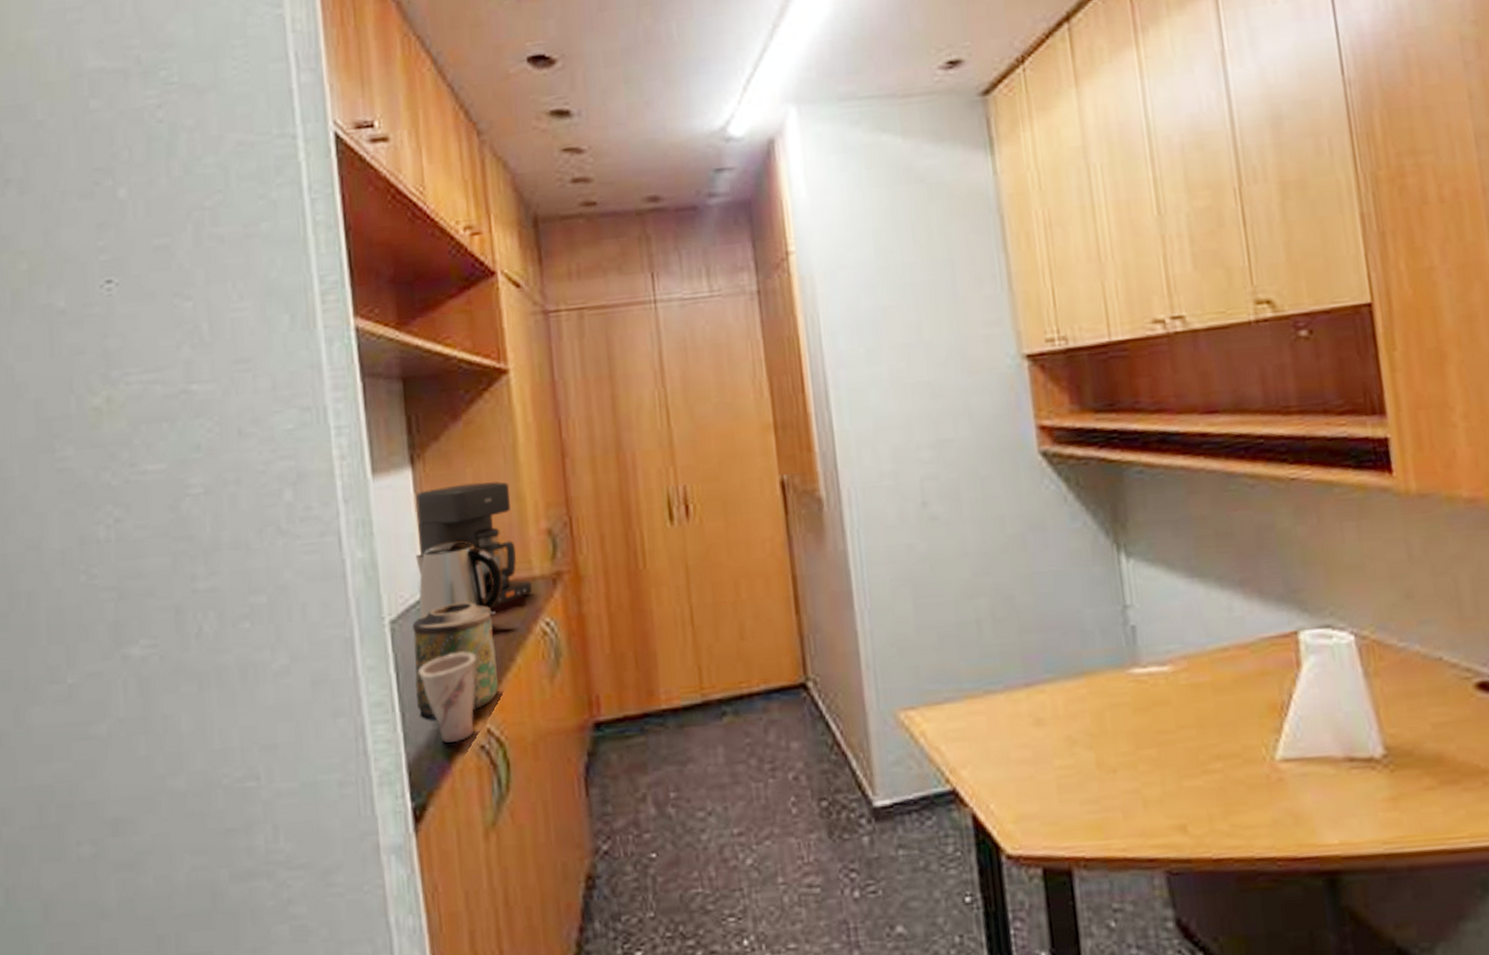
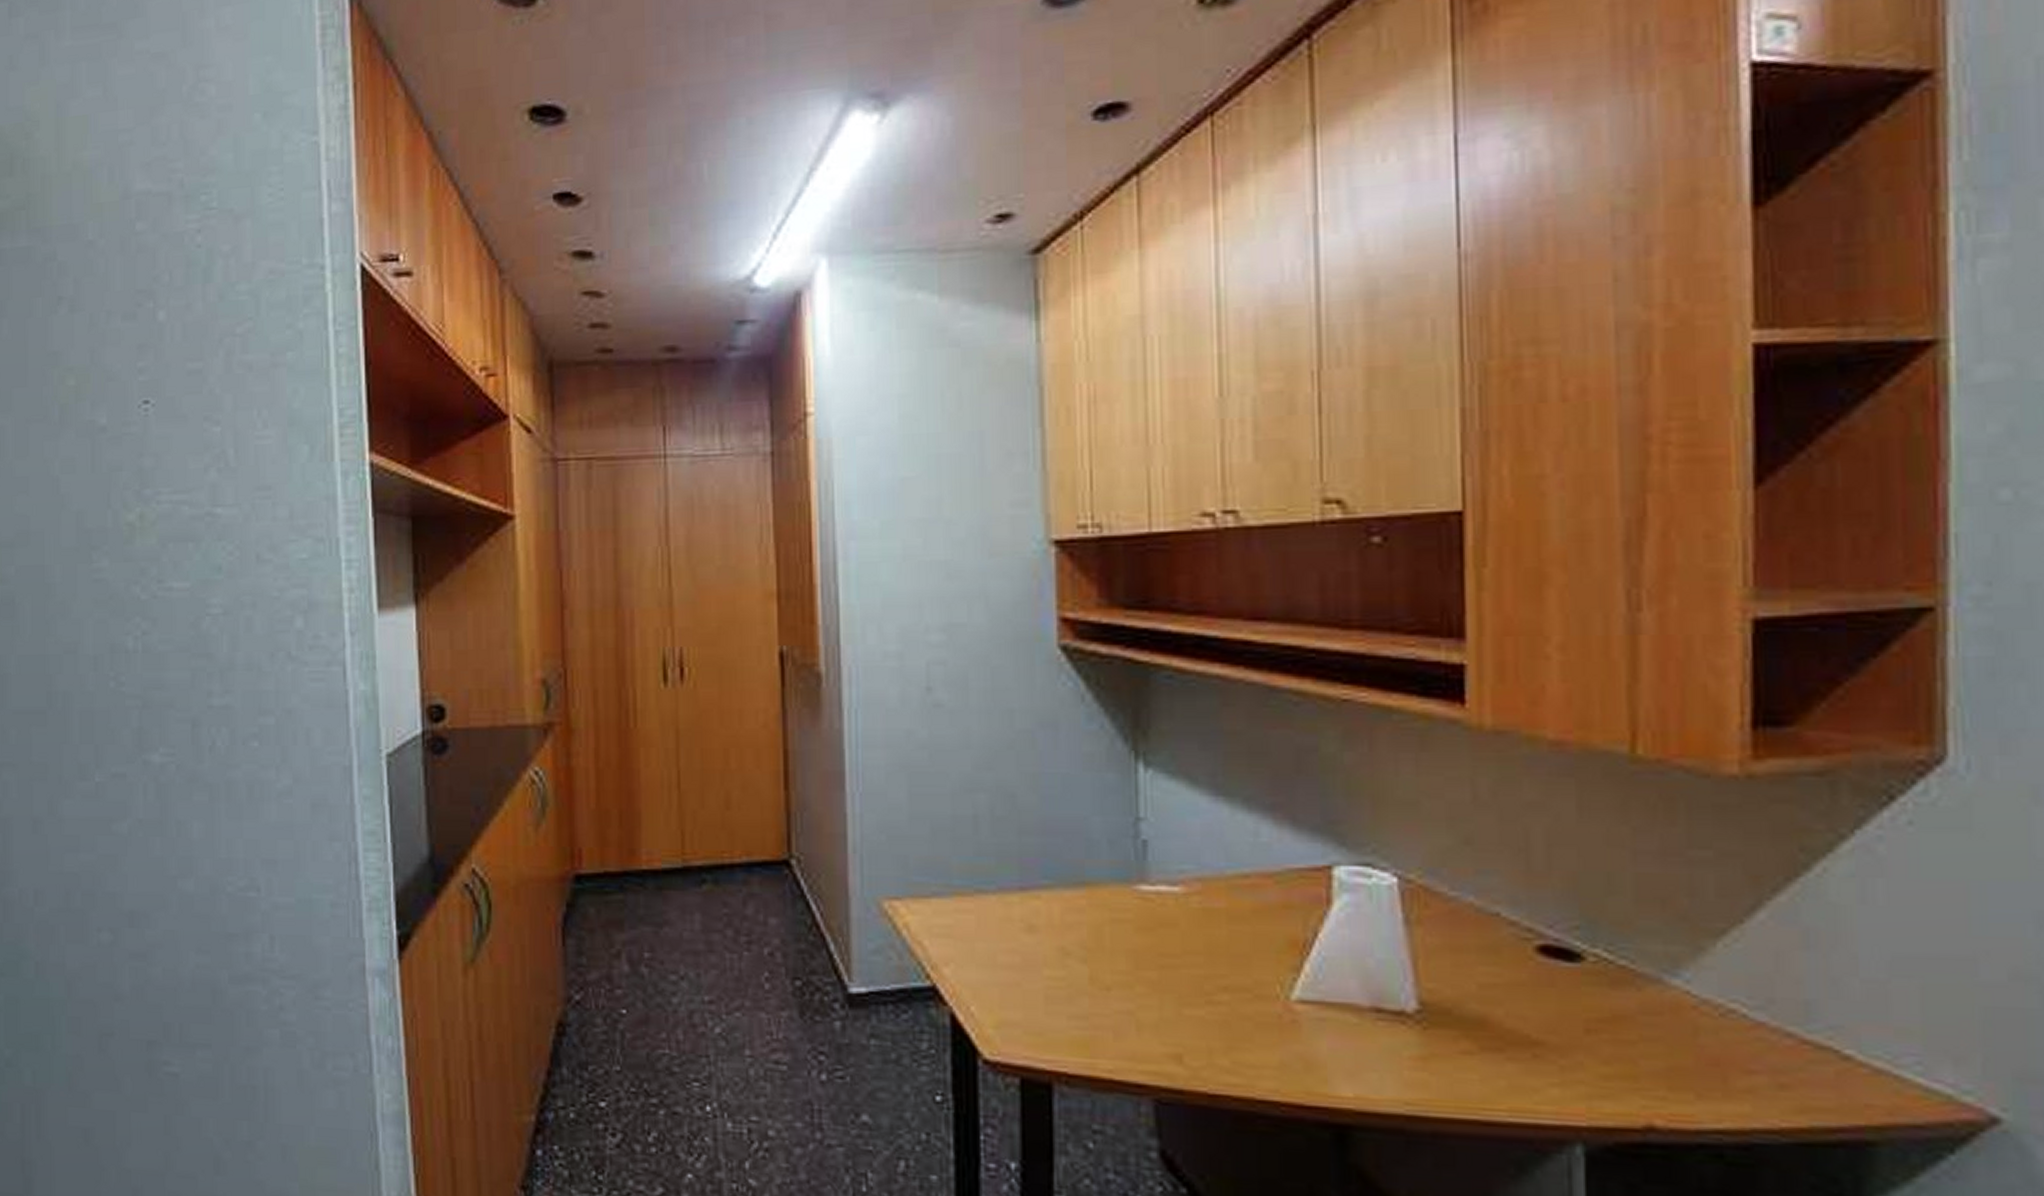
canister: present [411,602,499,719] -> none [406,743,486,853]
kettle: present [415,541,503,618] -> none [414,683,496,758]
coffee maker: present [416,481,532,609] -> none [418,626,523,752]
cup: present [419,652,476,743] -> none [411,791,465,879]

